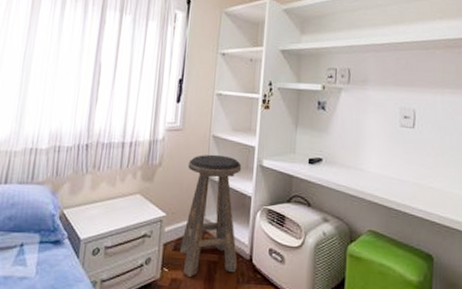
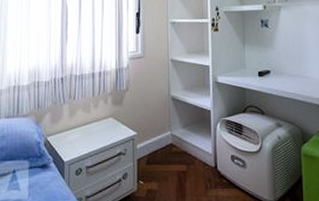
stool: present [180,154,242,278] -> none [151,76,204,188]

